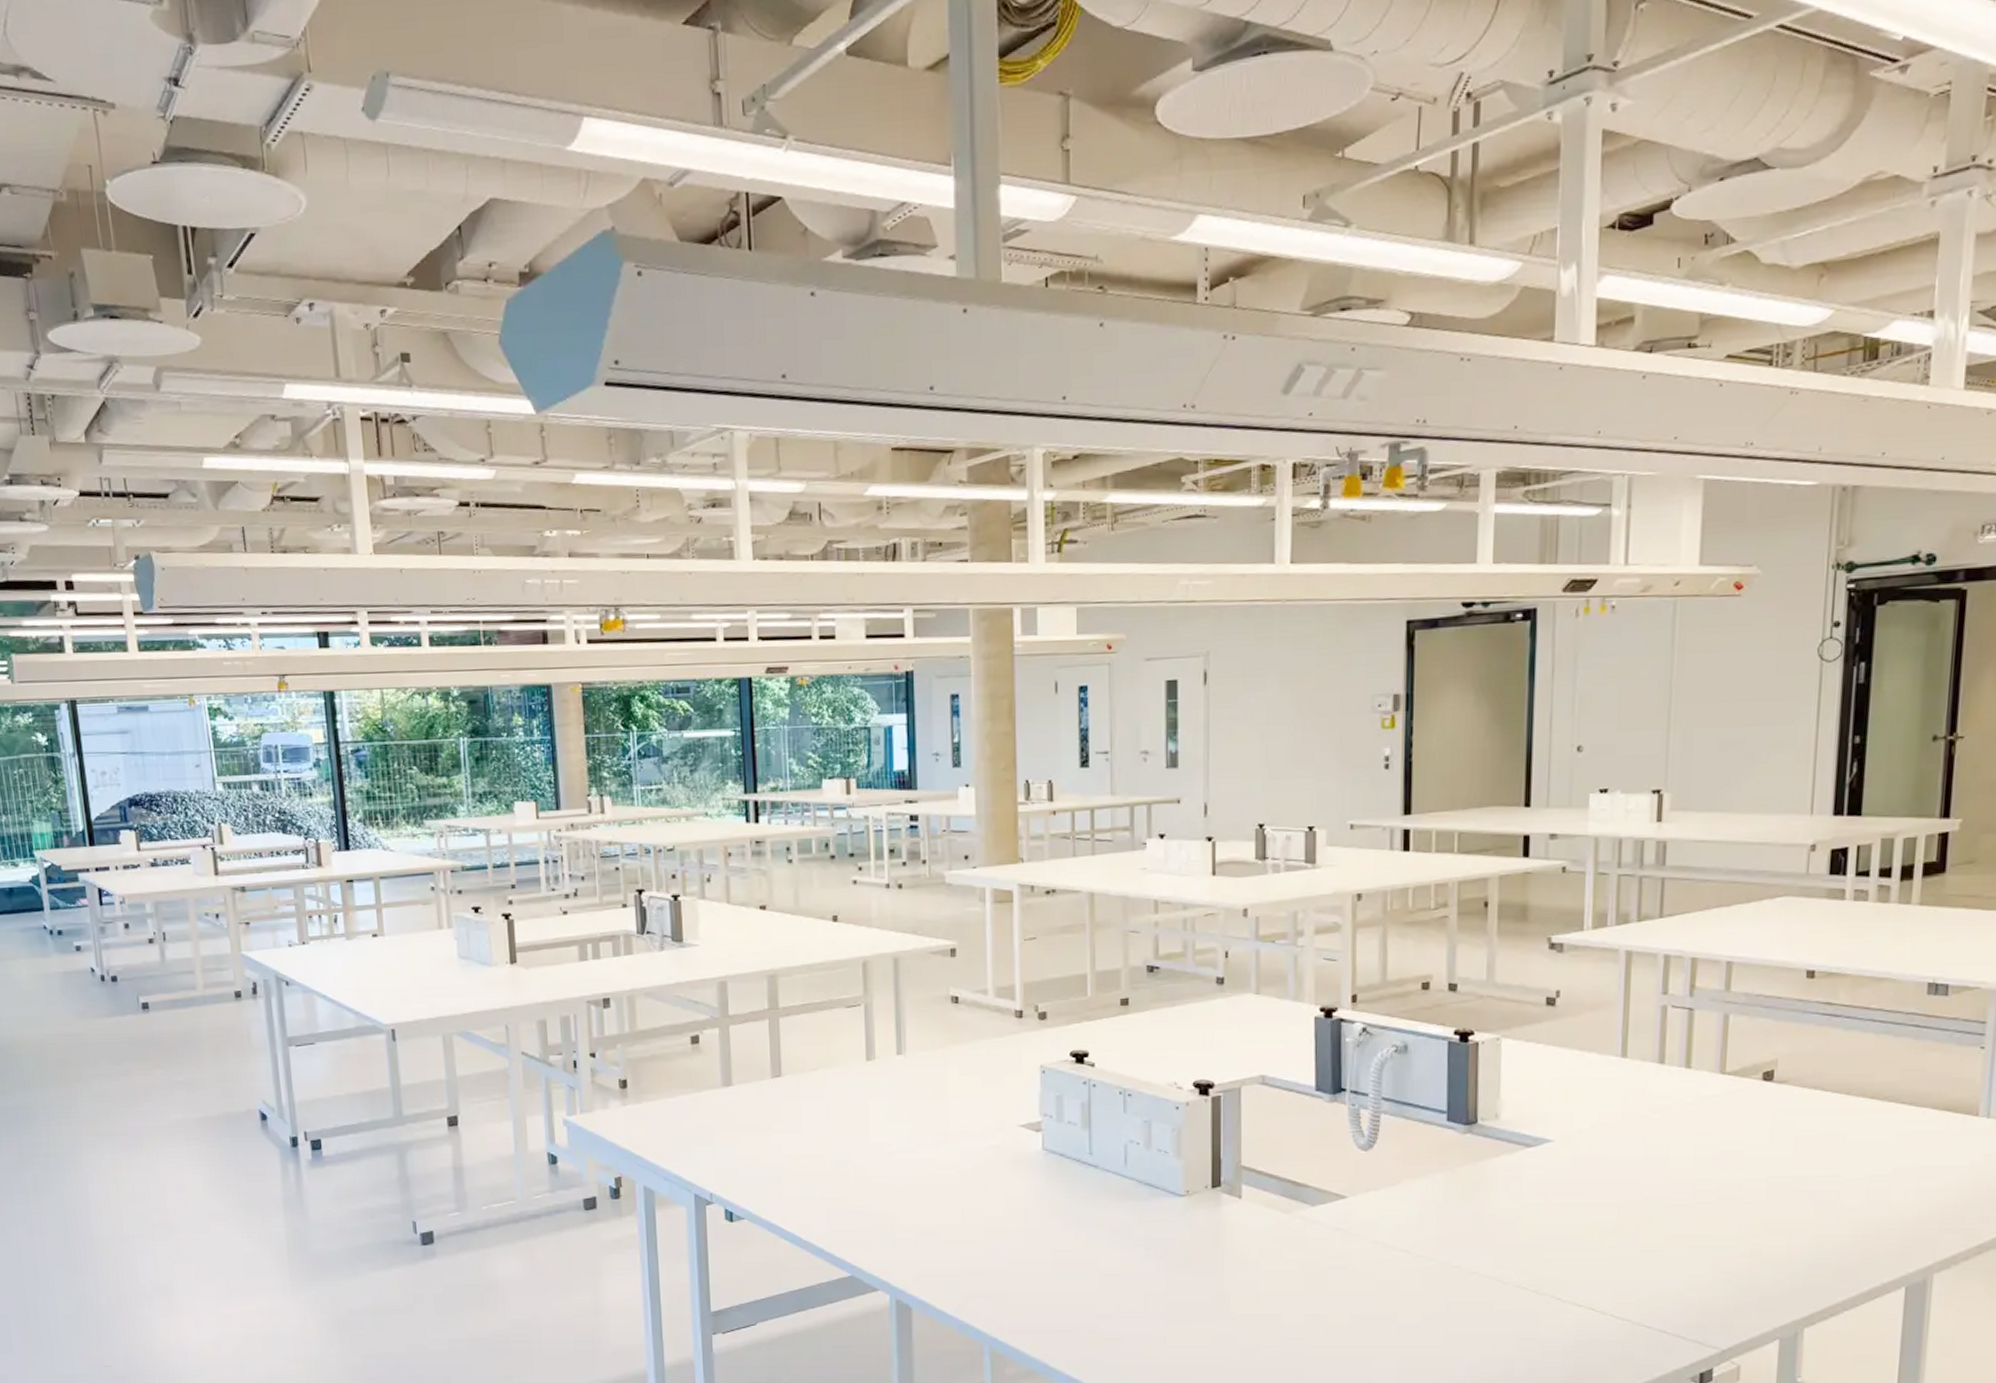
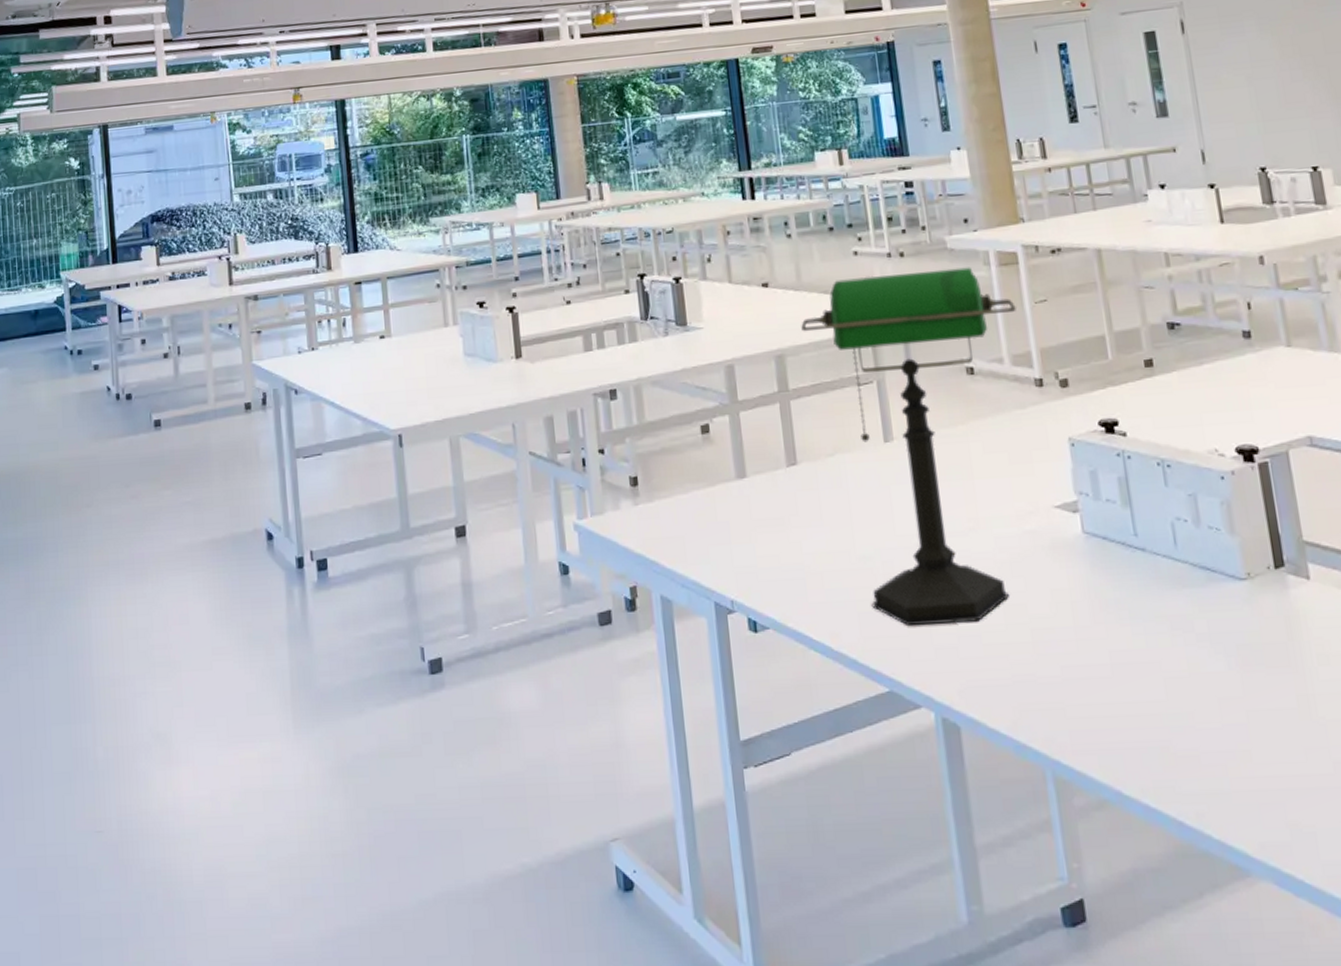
desk lamp: none [795,902,1006,1223] -> present [801,267,1016,627]

